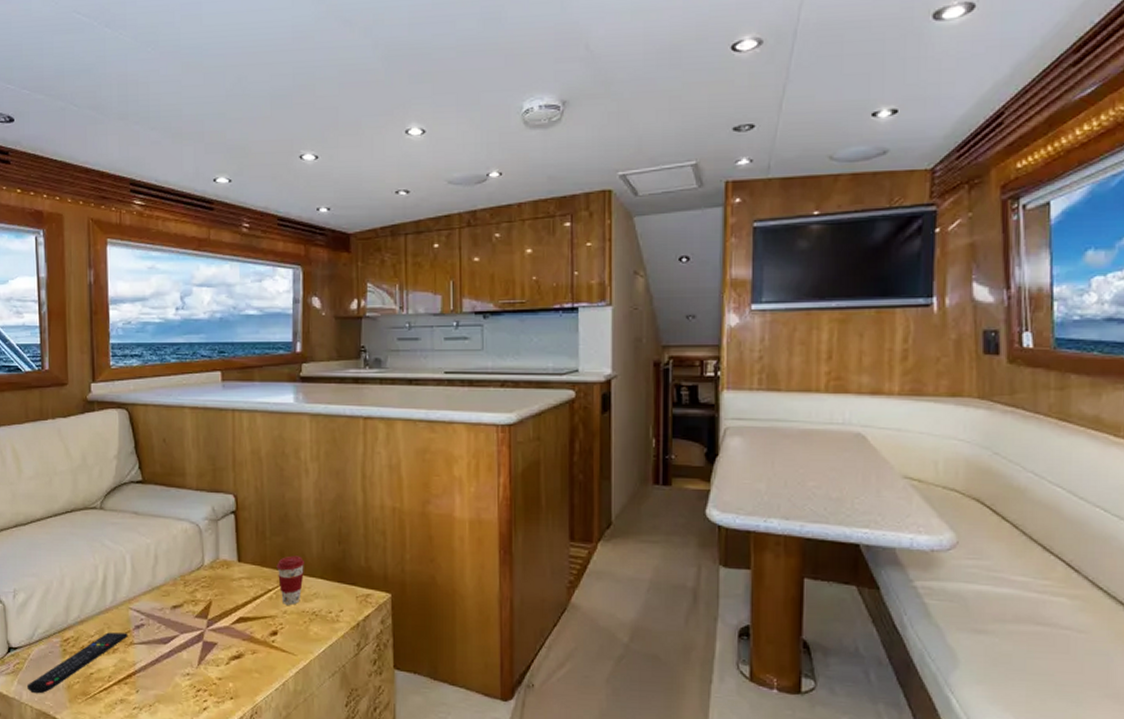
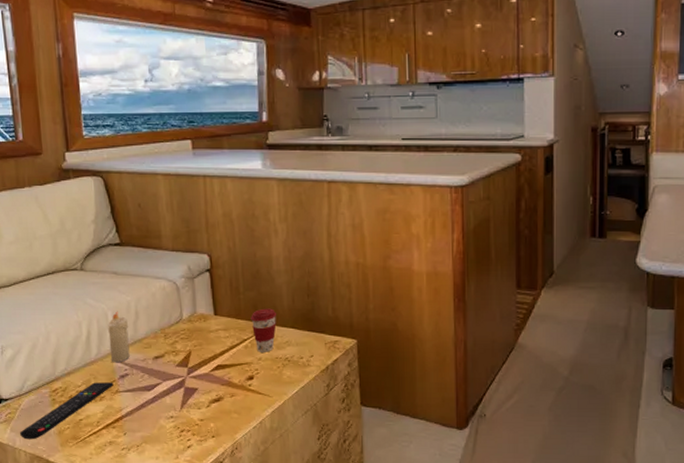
candle: none [125,554,147,611] -> present [108,311,130,362]

